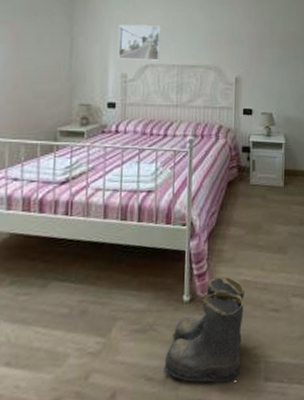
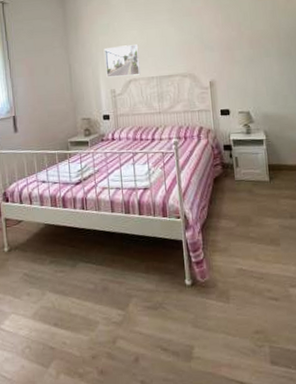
boots: present [164,276,244,383] -> none [175,264,246,361]

